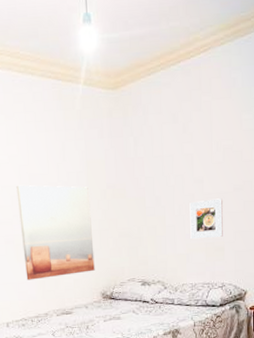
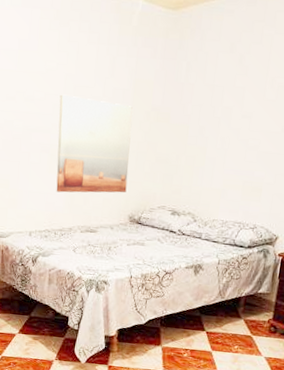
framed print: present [189,198,223,240] -> none [229,137,269,177]

